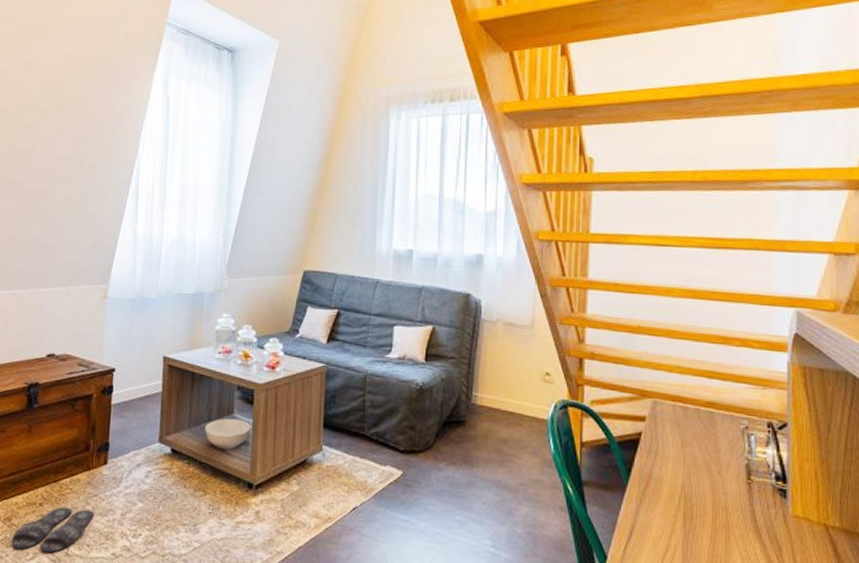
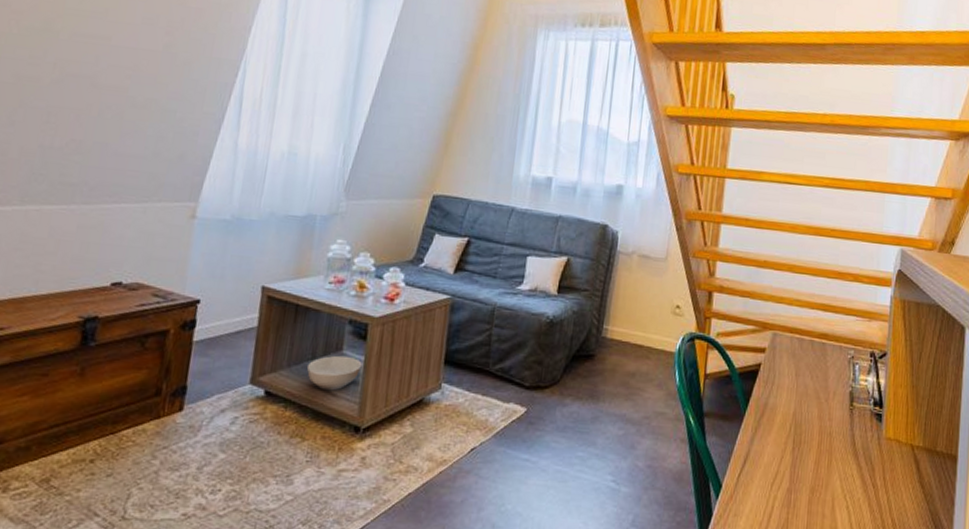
slippers: present [11,506,94,554] -> none [48,462,162,519]

